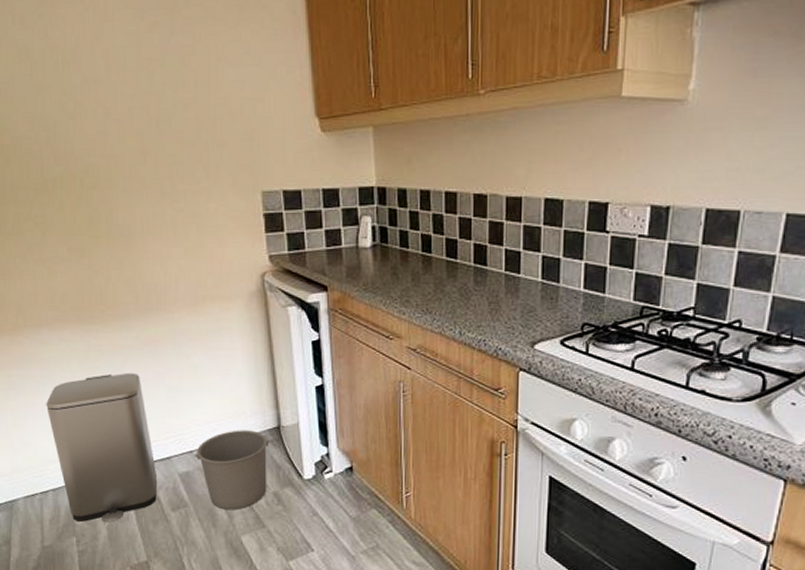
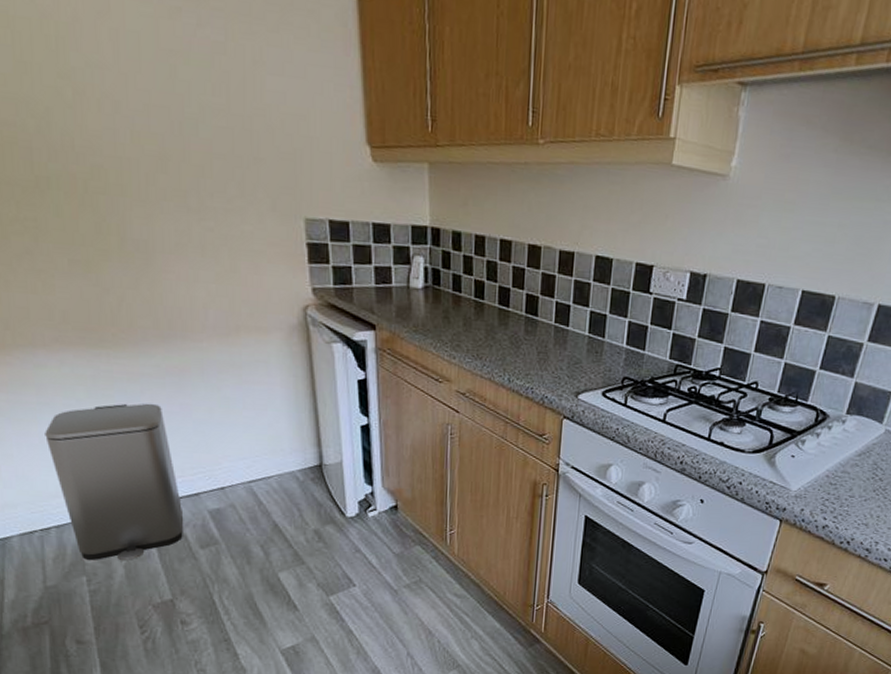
bucket: present [195,430,270,510] -> none [227,467,310,548]

